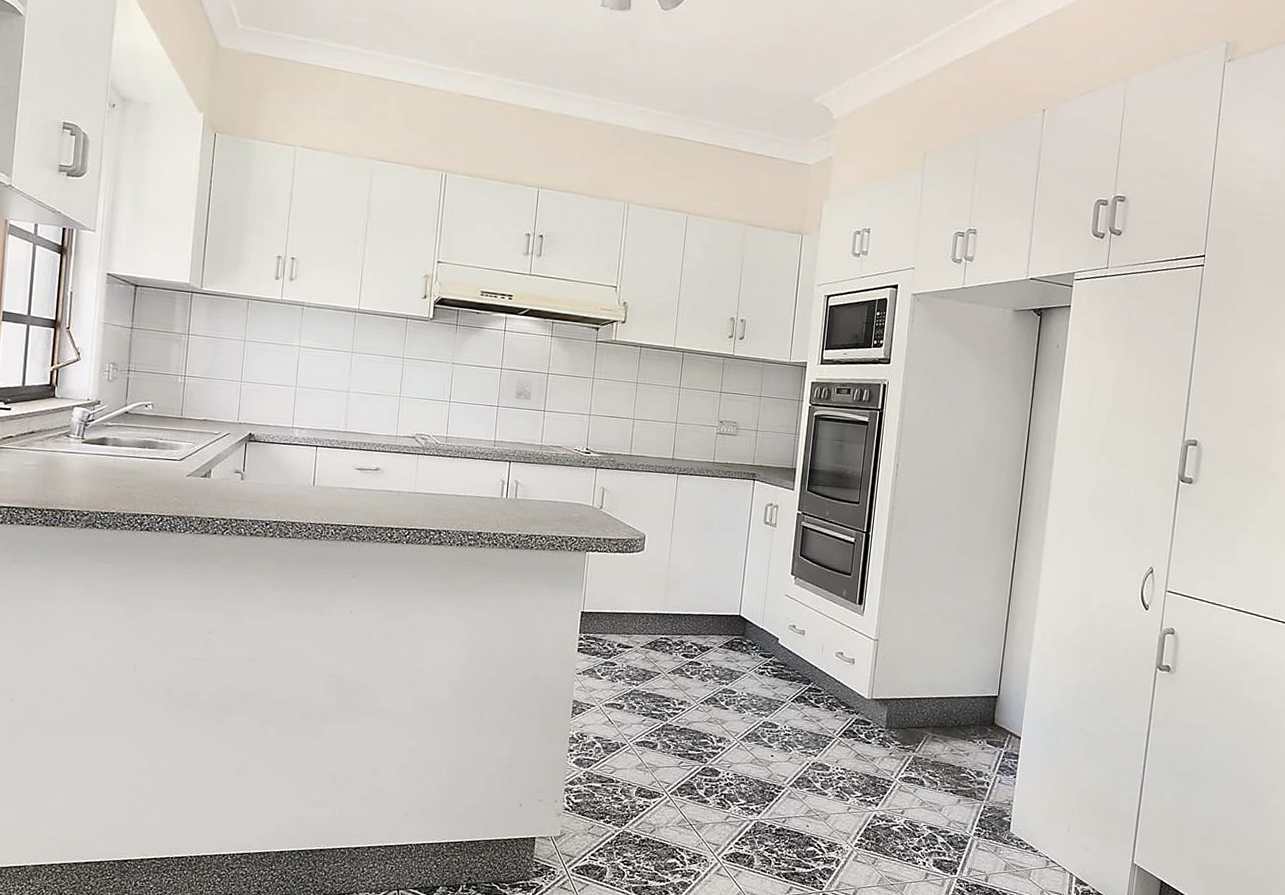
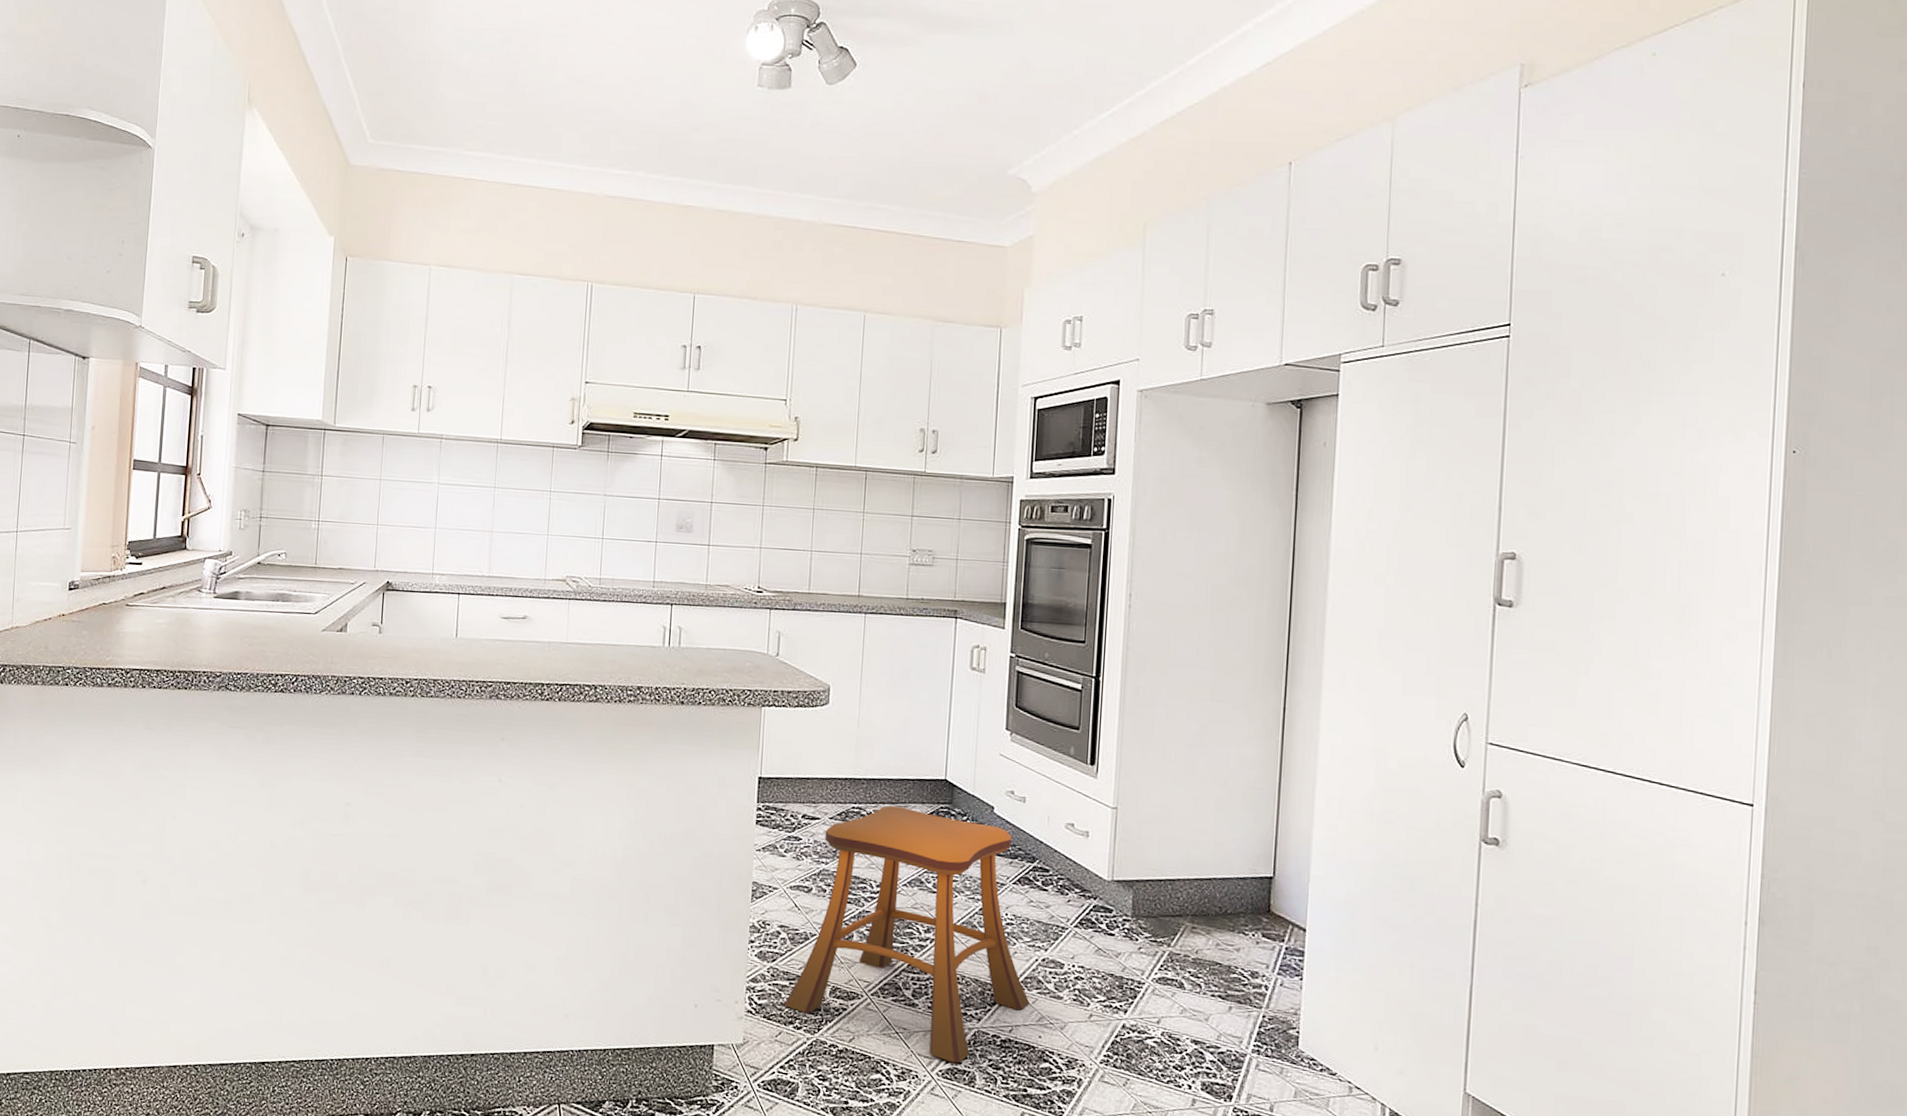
stool: none [597,637,801,849] -> present [784,805,1030,1064]

